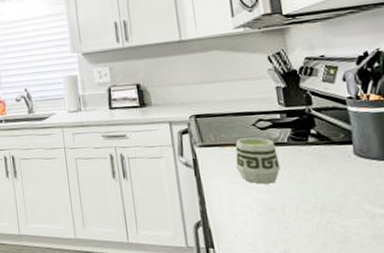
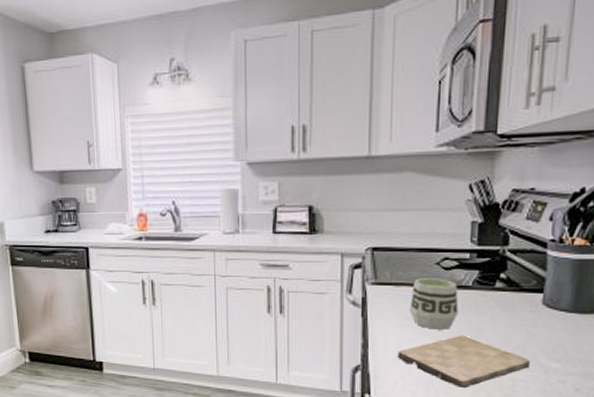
cutting board: none [232,188,356,237] -> present [397,336,530,387]

